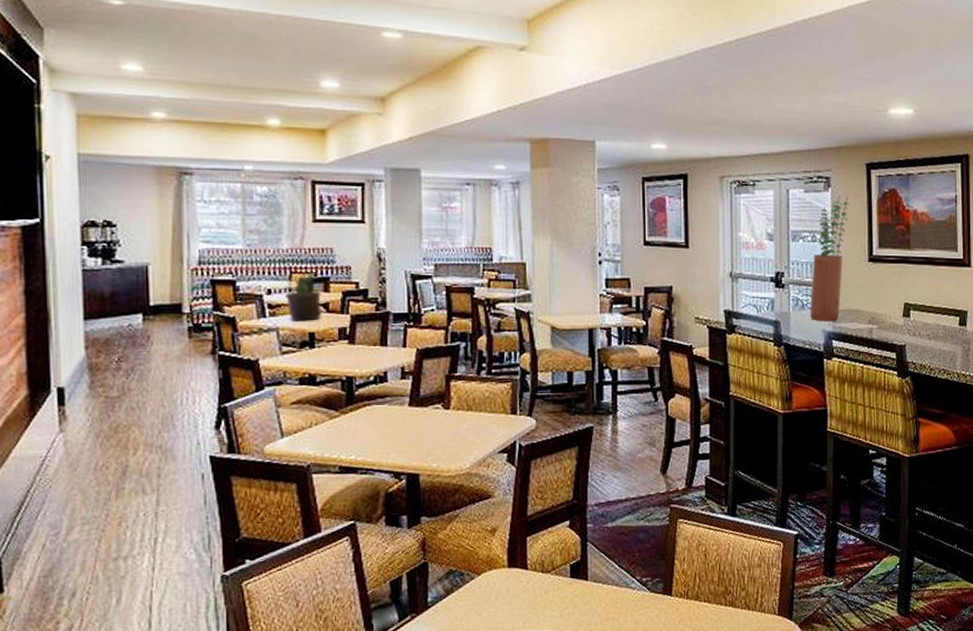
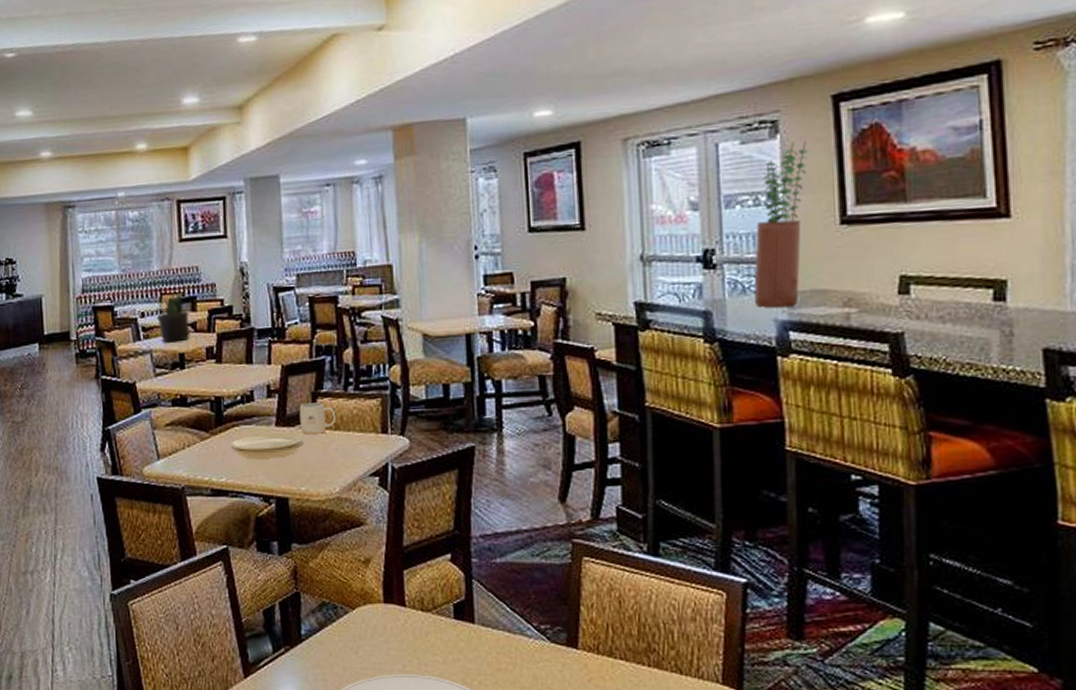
plate: none [362,413,437,437] -> present [231,433,304,459]
mug: none [433,385,469,416] -> present [299,402,337,436]

